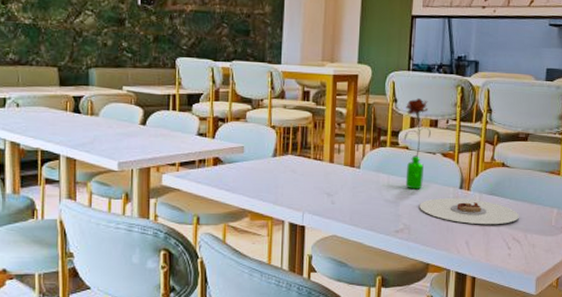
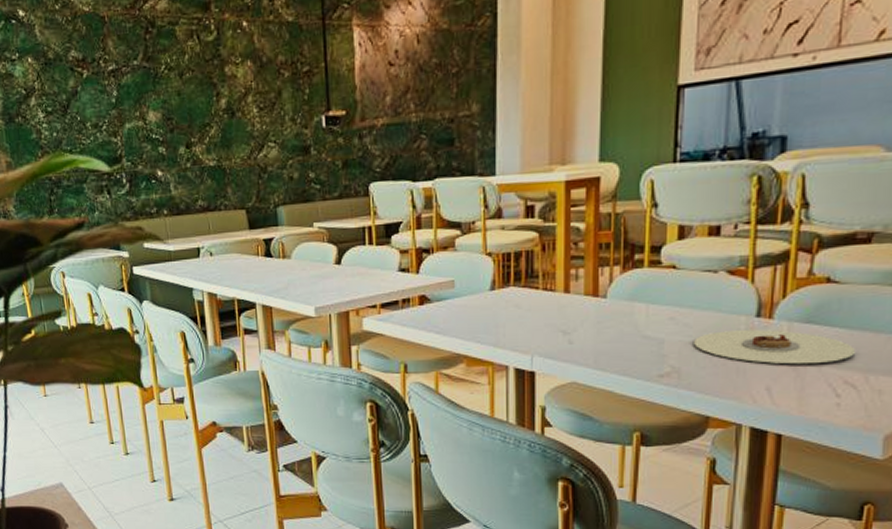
flower: present [405,98,431,190] -> none [670,198,710,321]

